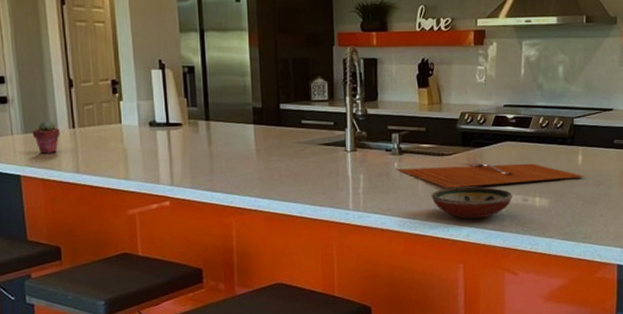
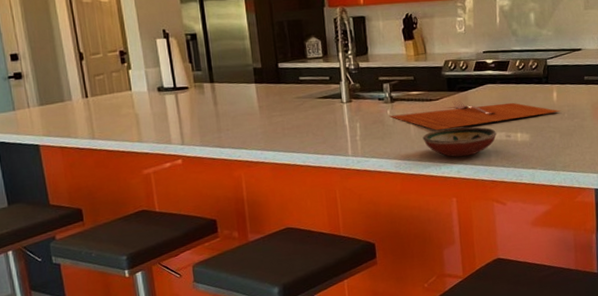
potted succulent: present [32,120,60,153] -> none [47,91,75,123]

